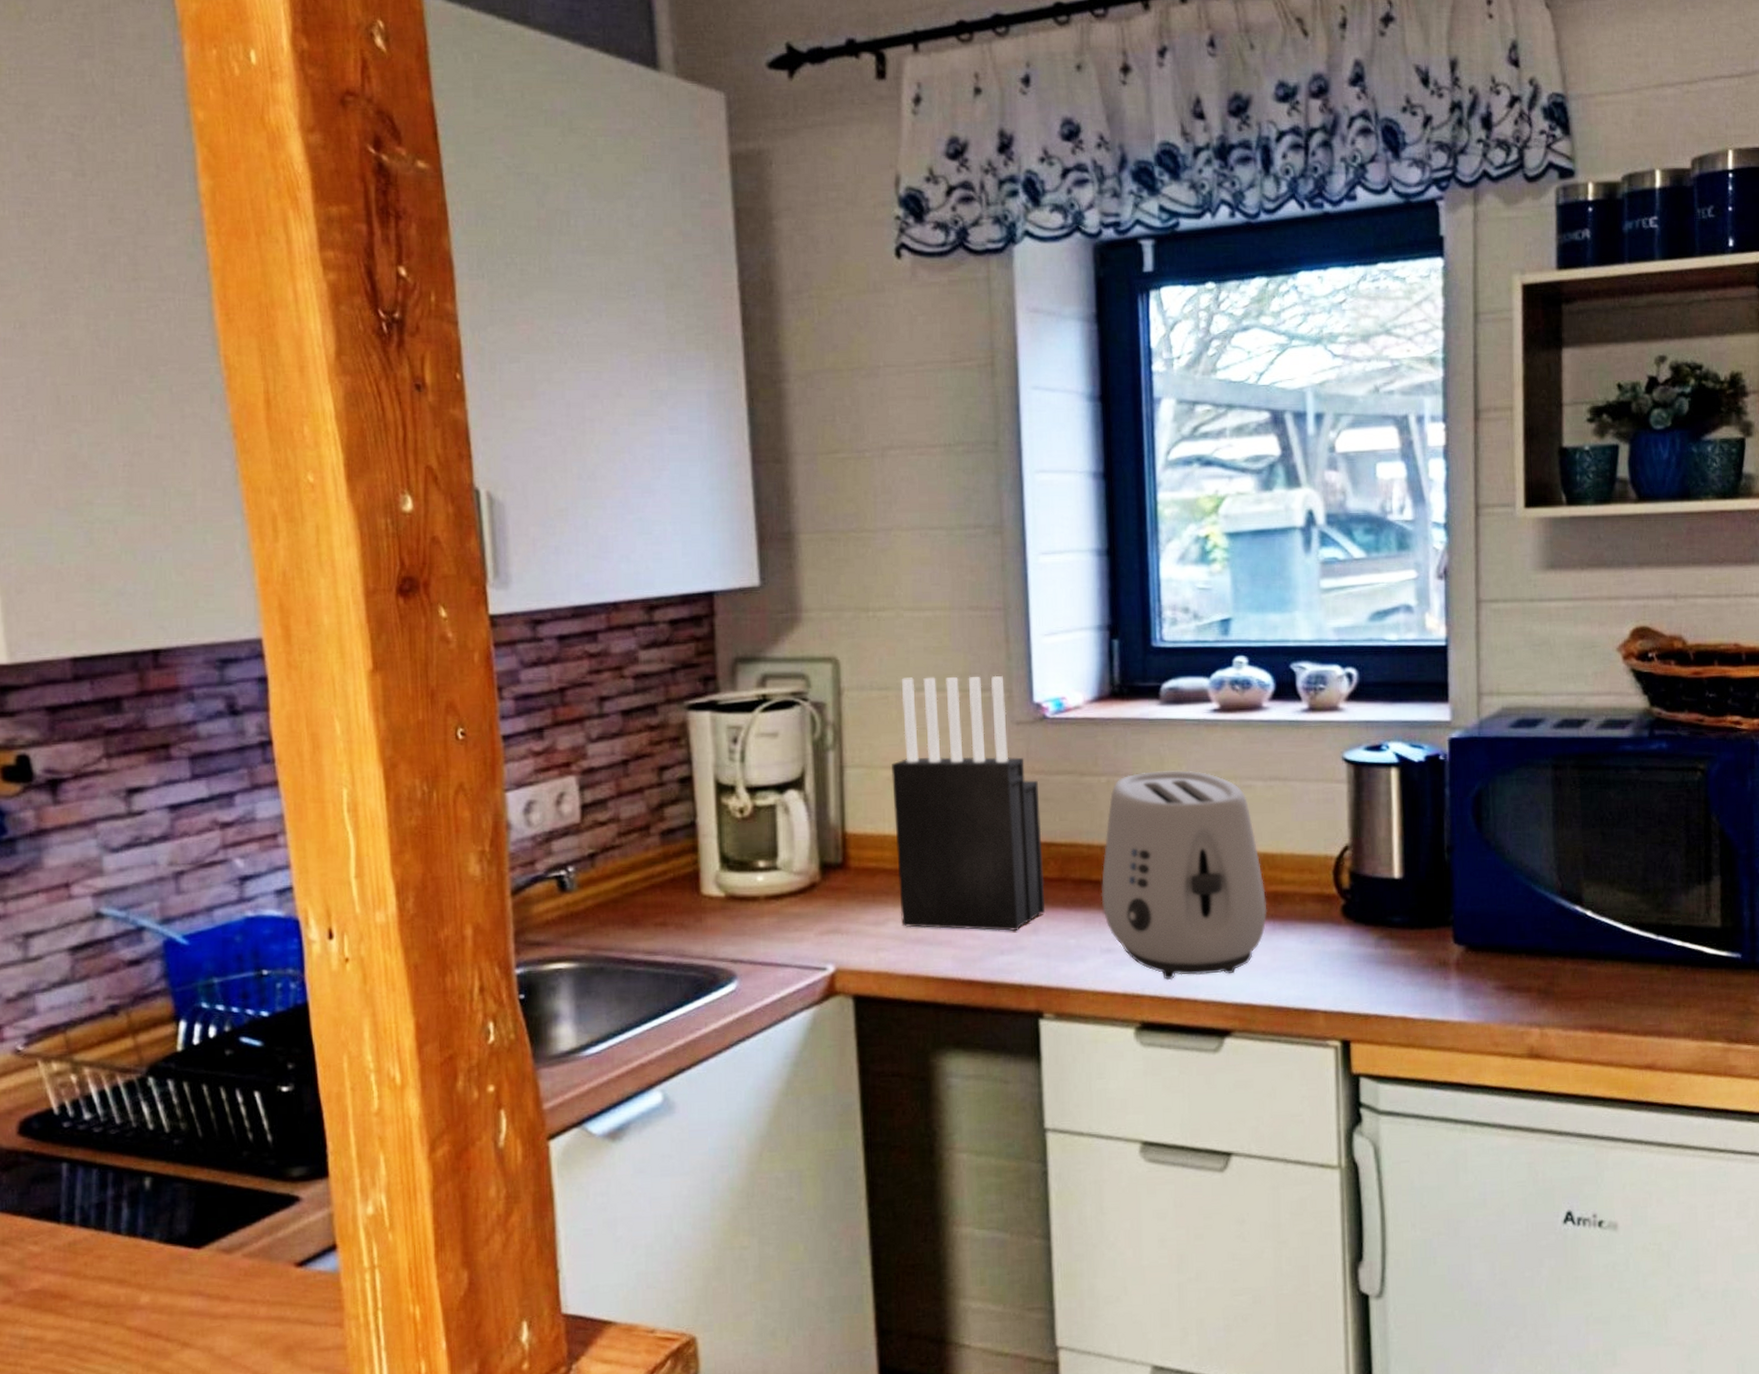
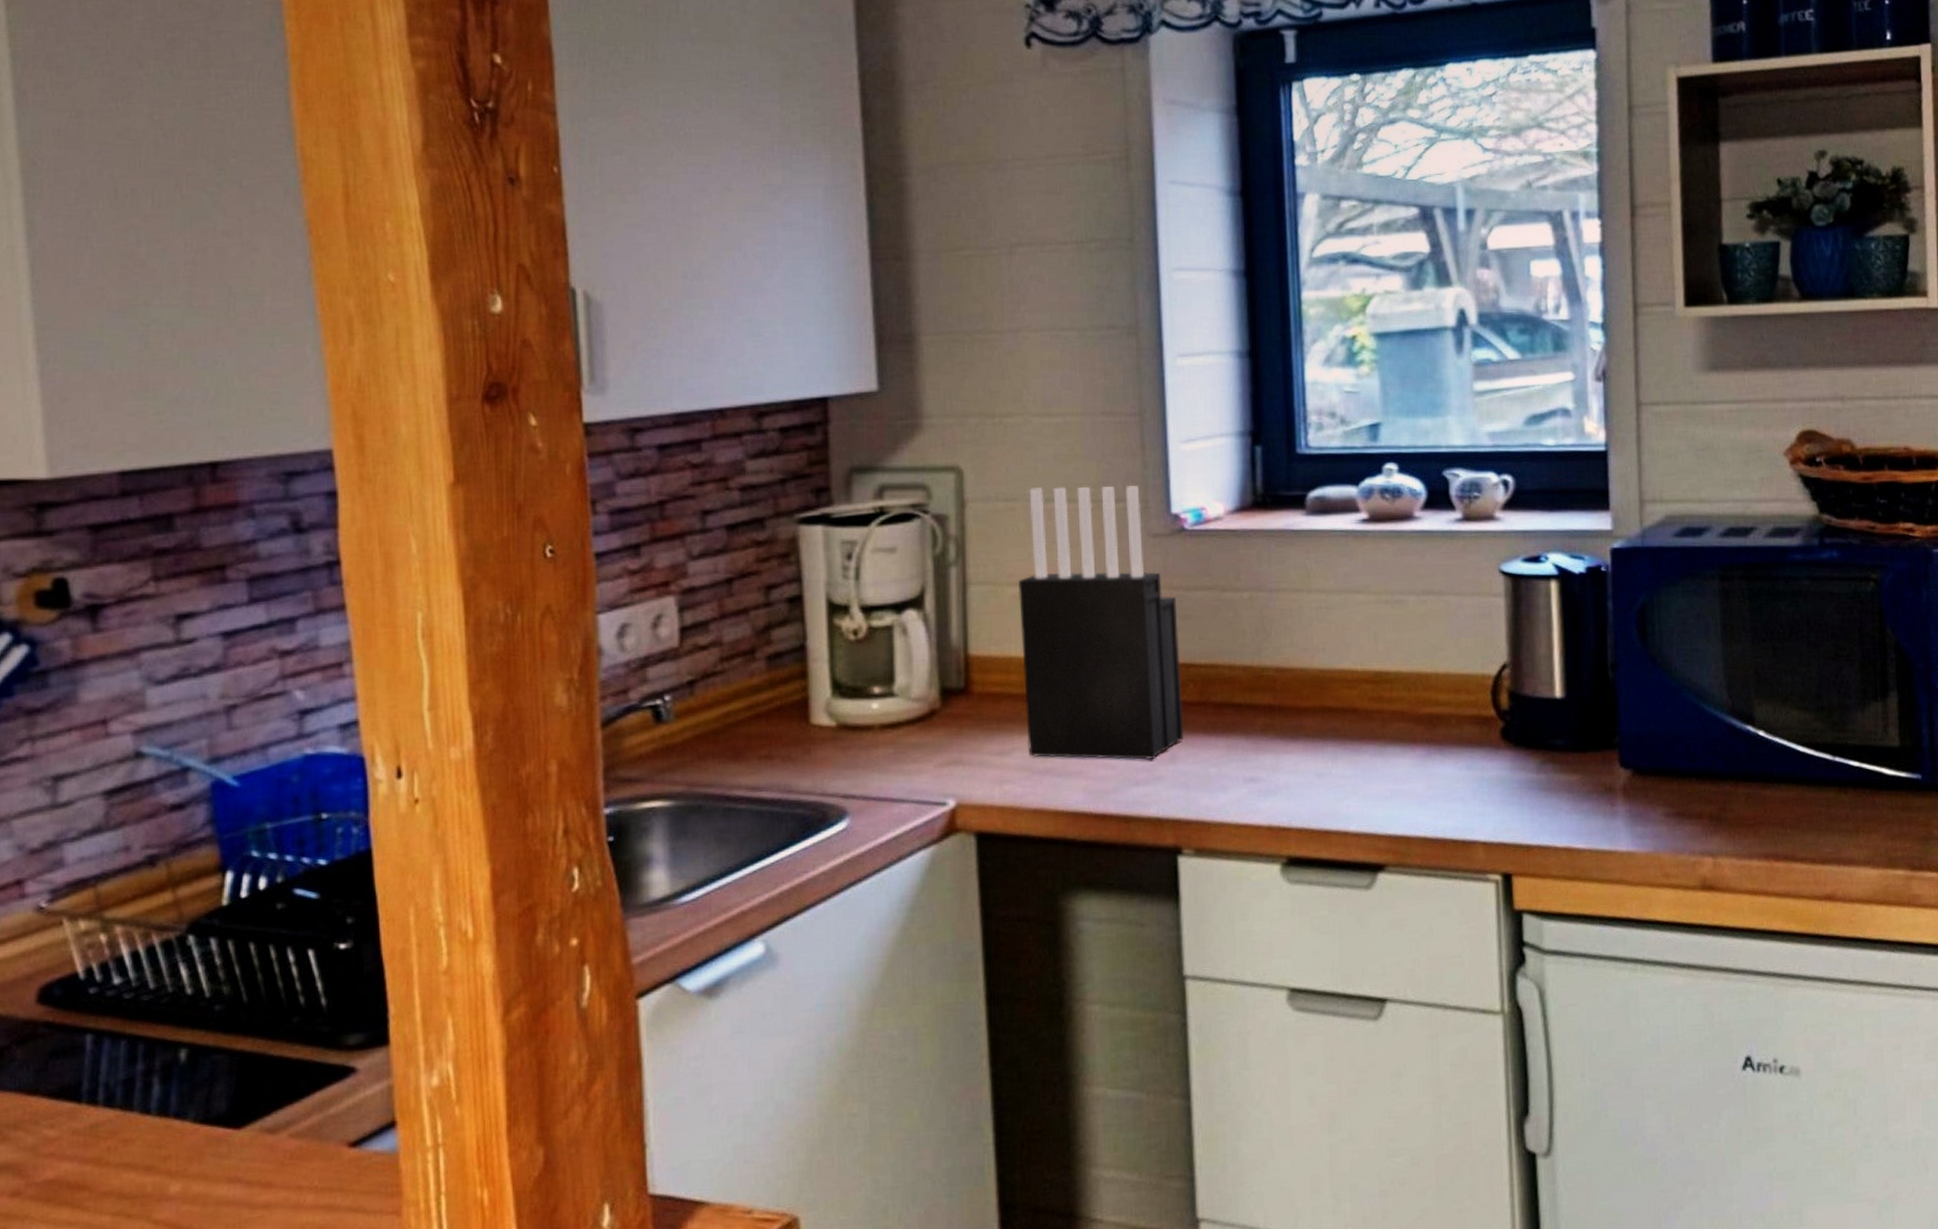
toaster: present [1101,770,1268,980] -> none [1244,584,1422,811]

